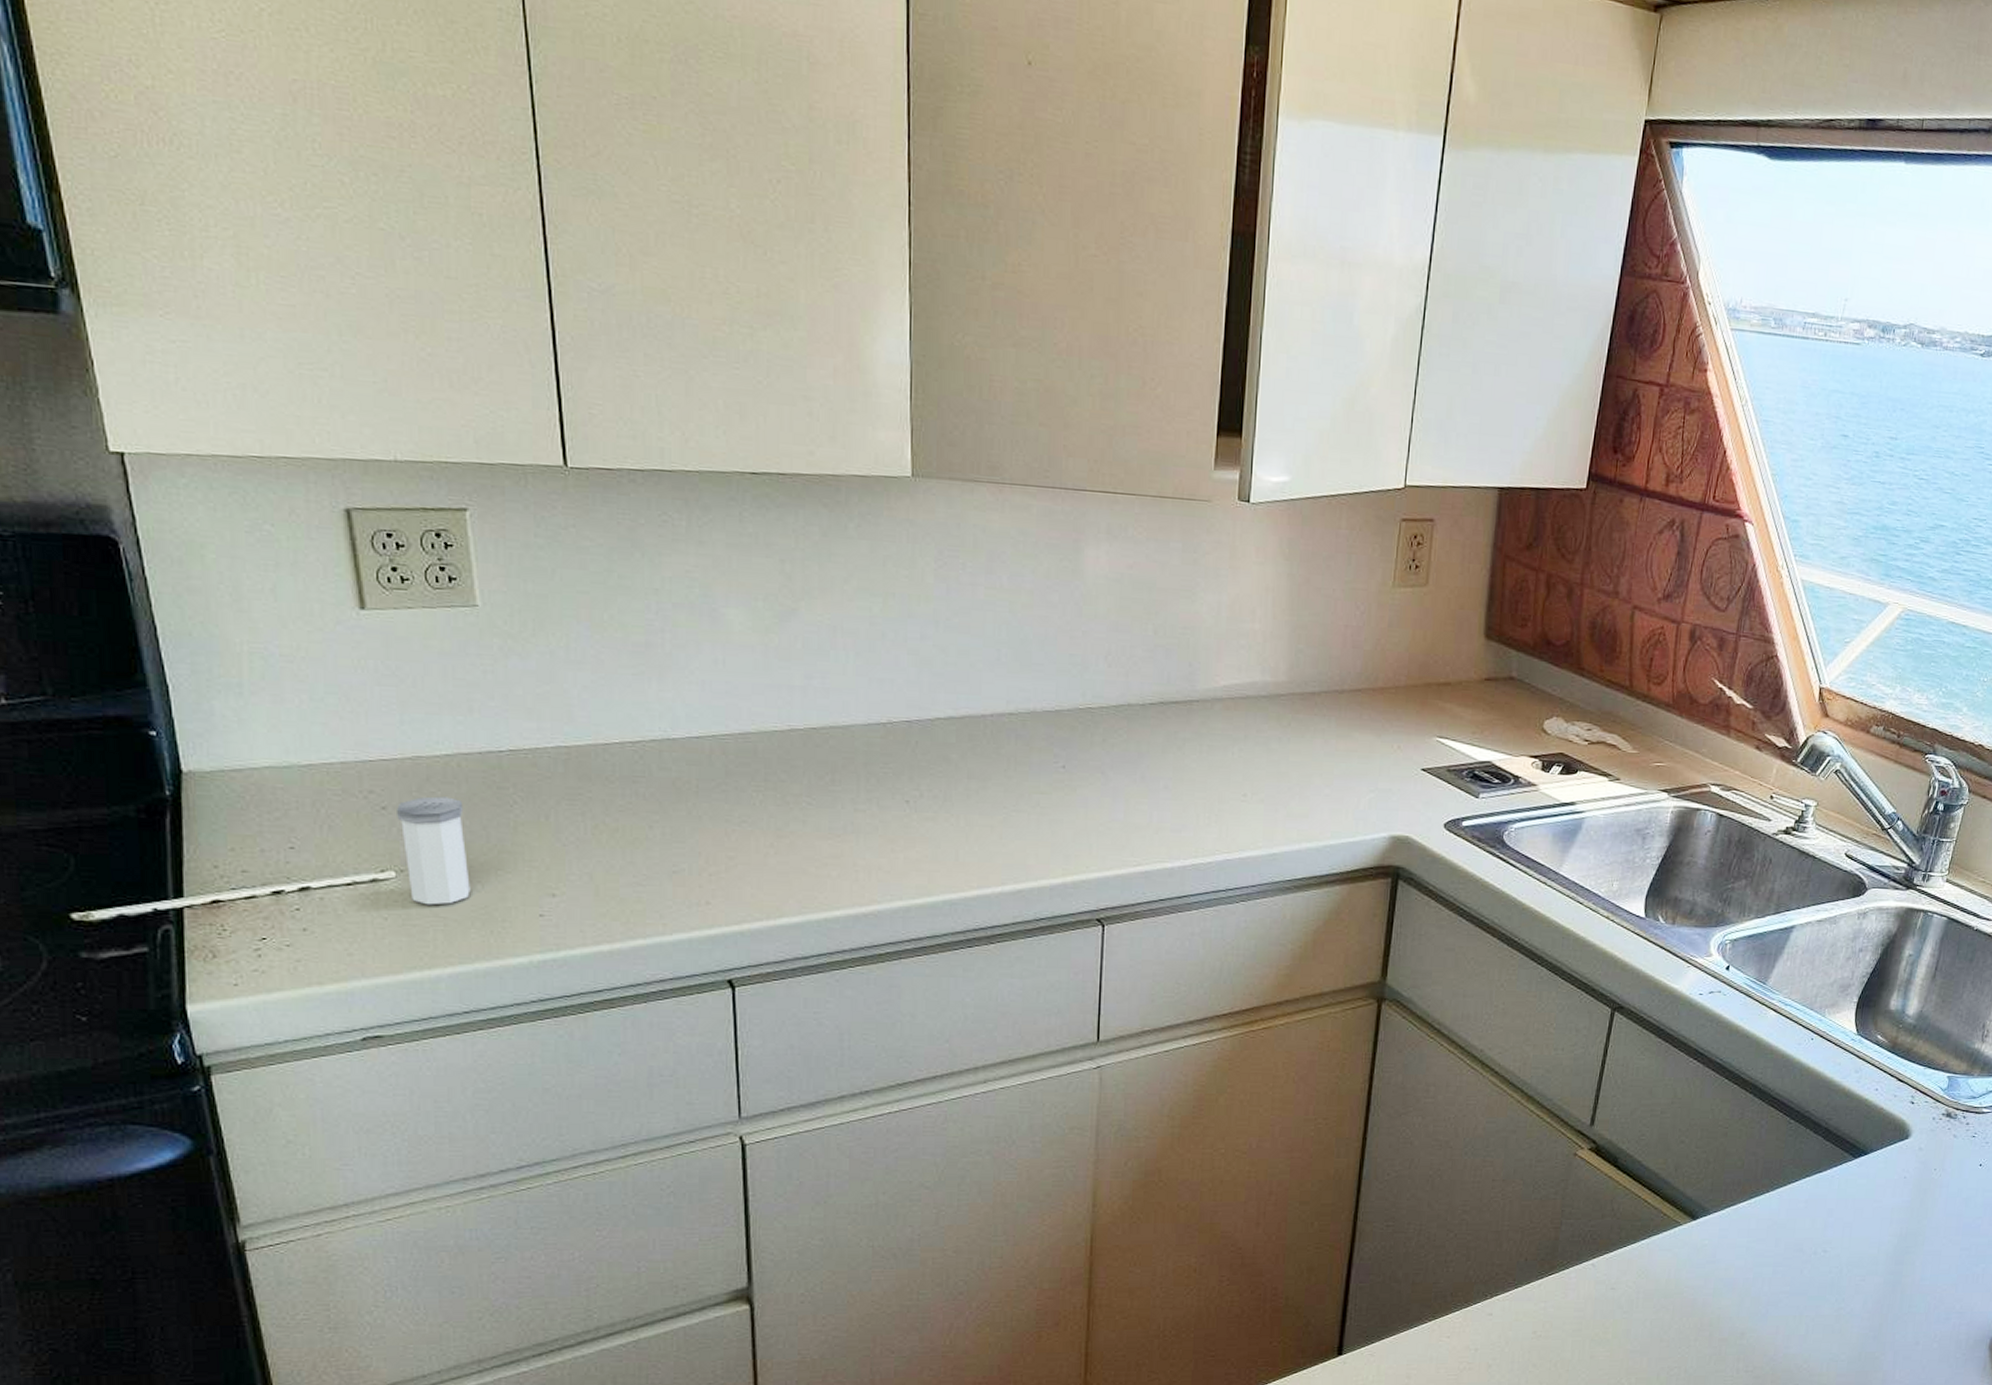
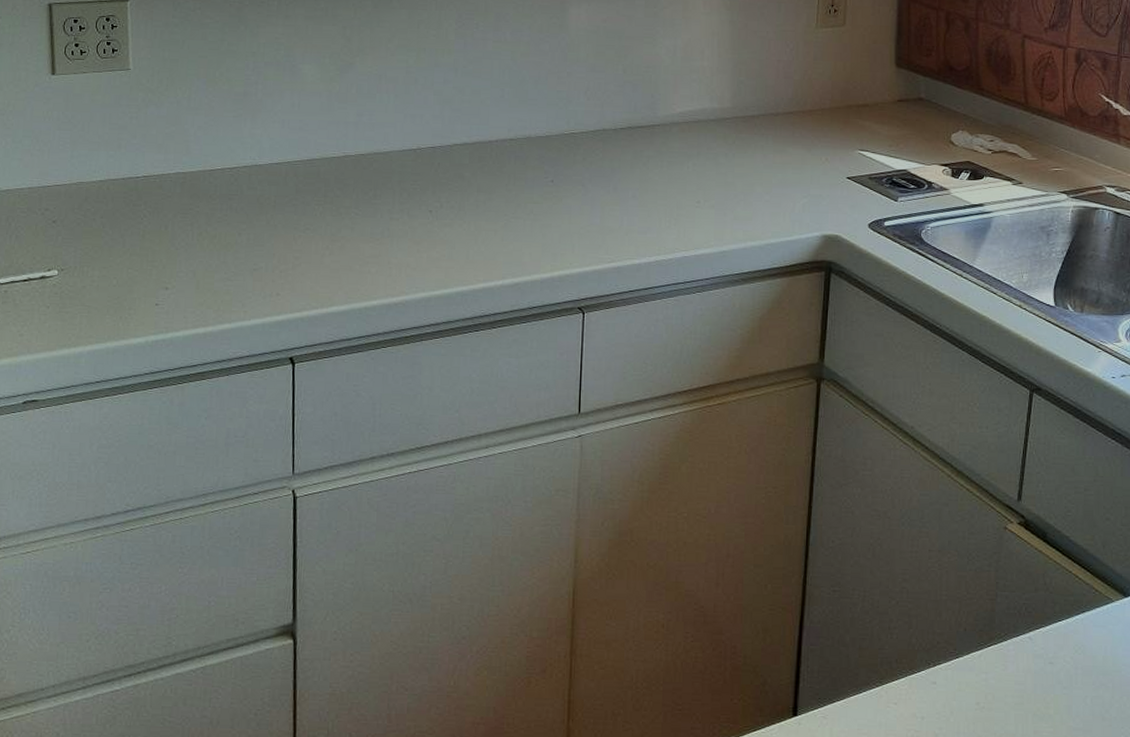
salt shaker: present [397,796,470,905] -> none [63,212,109,297]

